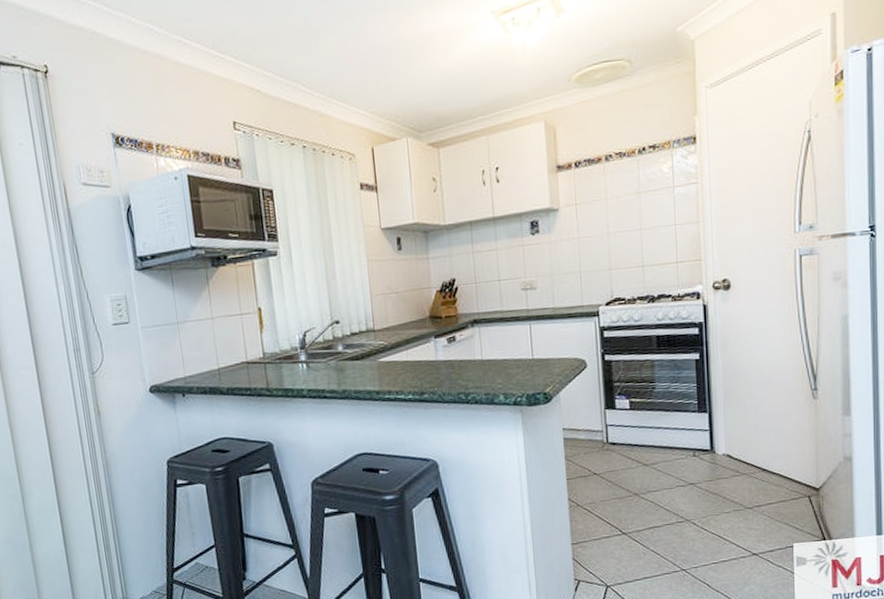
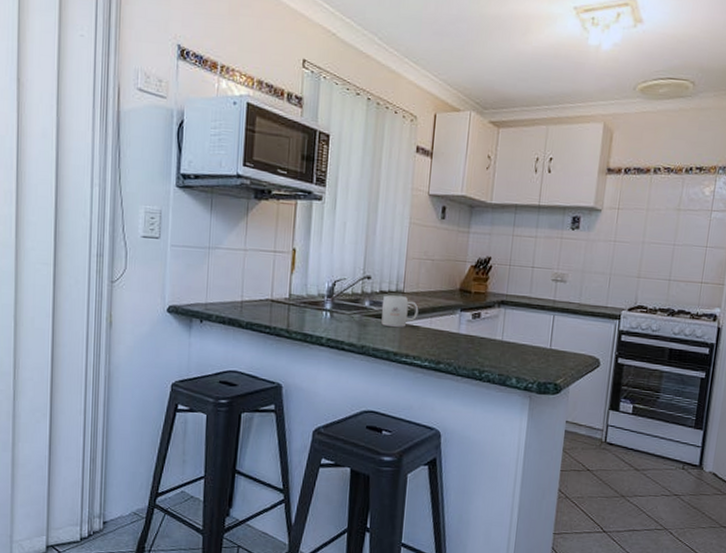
mug: none [355,334,393,367] -> present [381,295,419,328]

